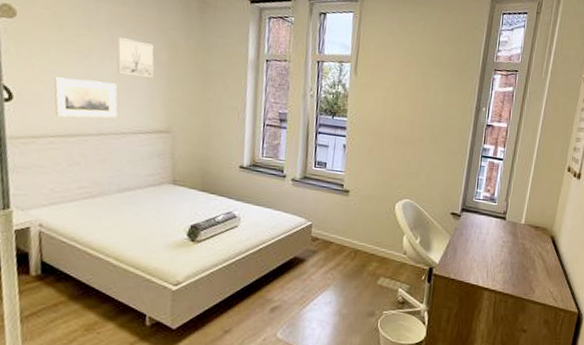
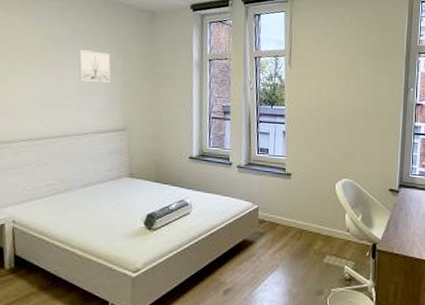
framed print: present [54,76,118,118] -> none [25,88,80,123]

